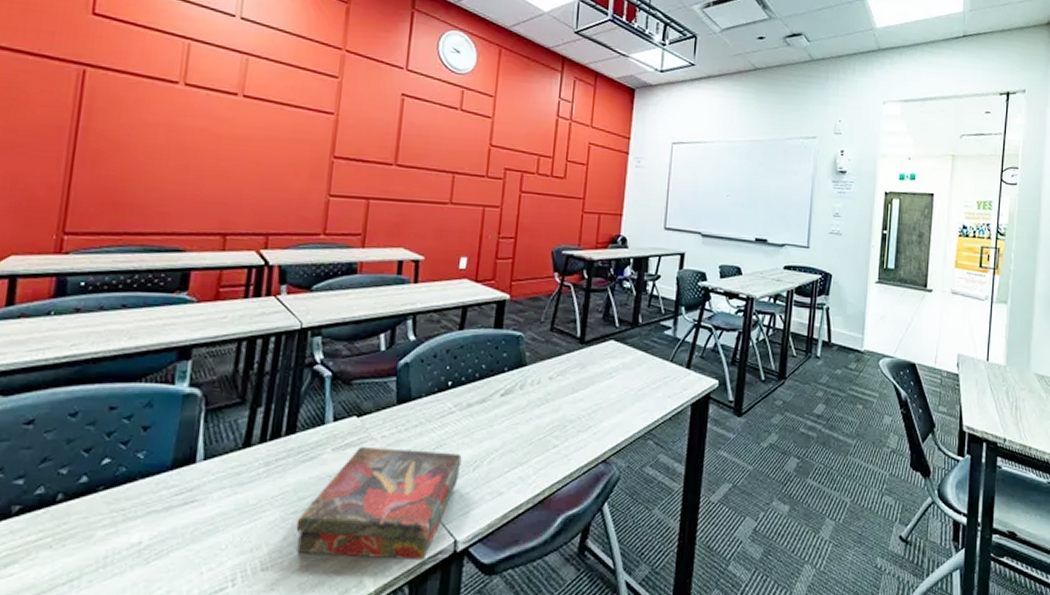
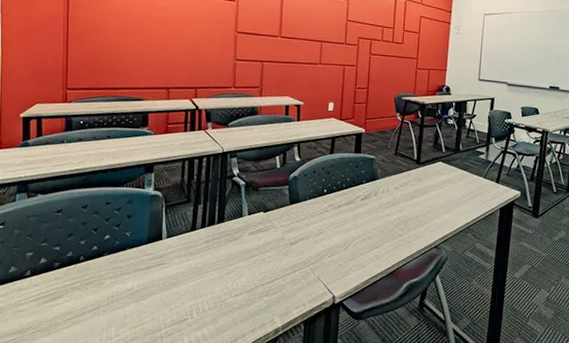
book: present [296,446,462,561] -> none [228,232,336,308]

